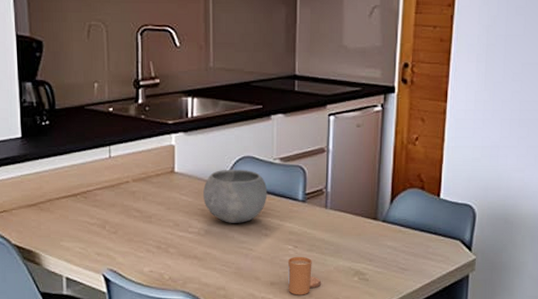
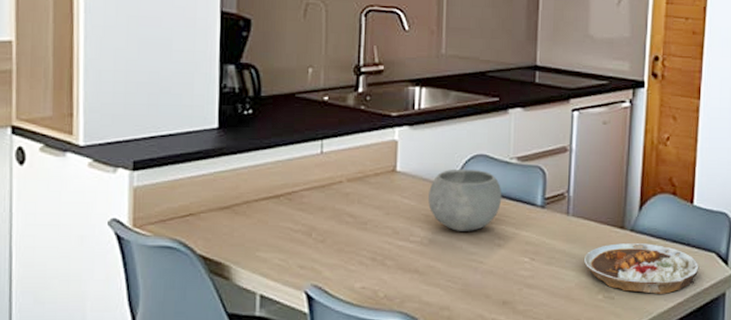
candle: present [287,256,322,295] -> none [522,270,562,317]
plate: none [341,232,445,277] -> present [584,243,699,295]

